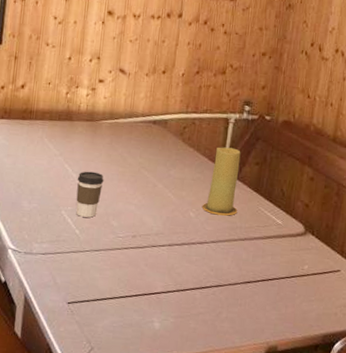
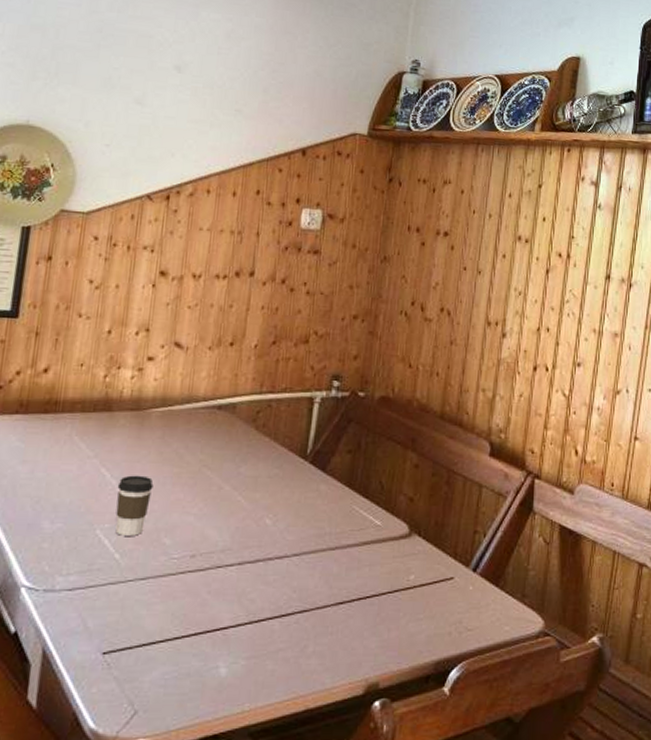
candle: present [202,147,241,216] -> none [280,433,329,520]

